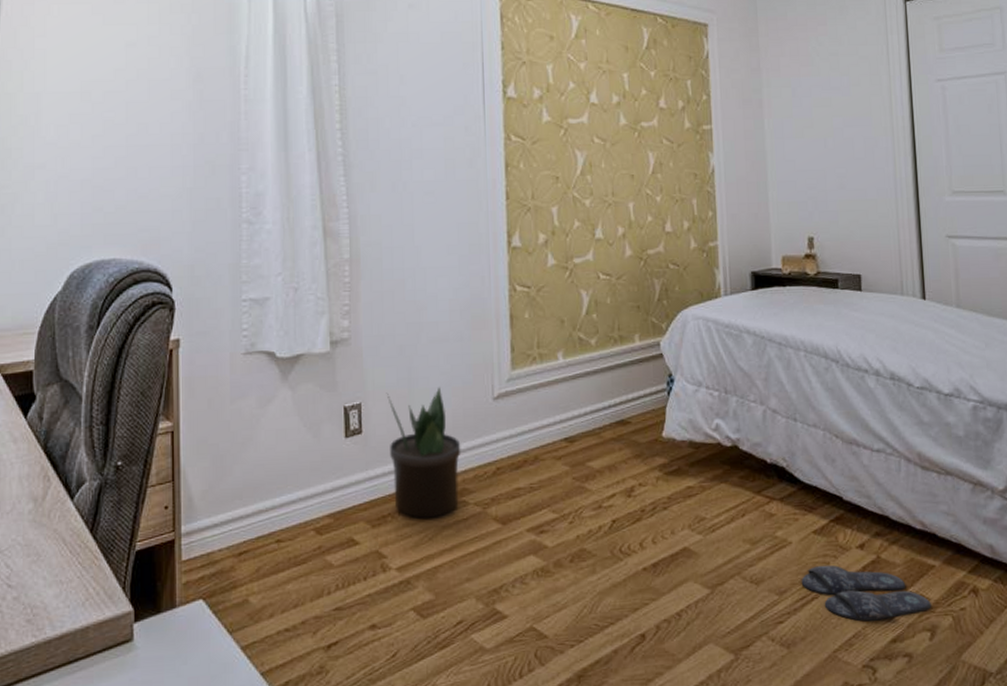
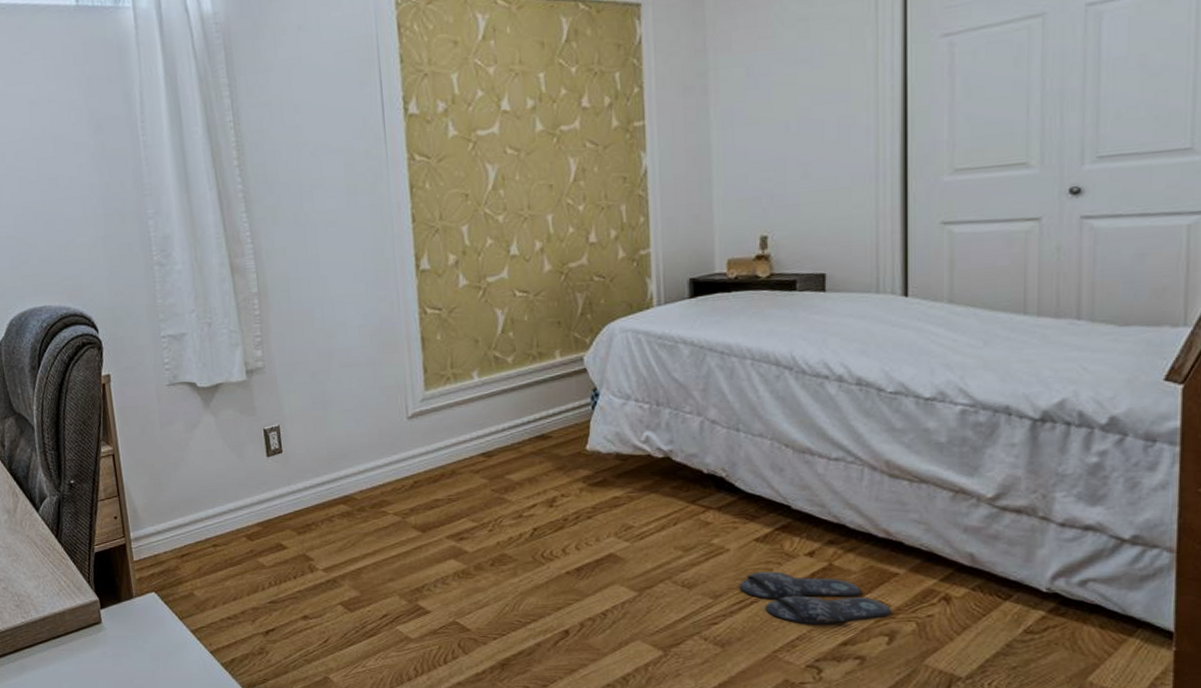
planter: present [386,387,461,519] -> none [302,409,379,527]

